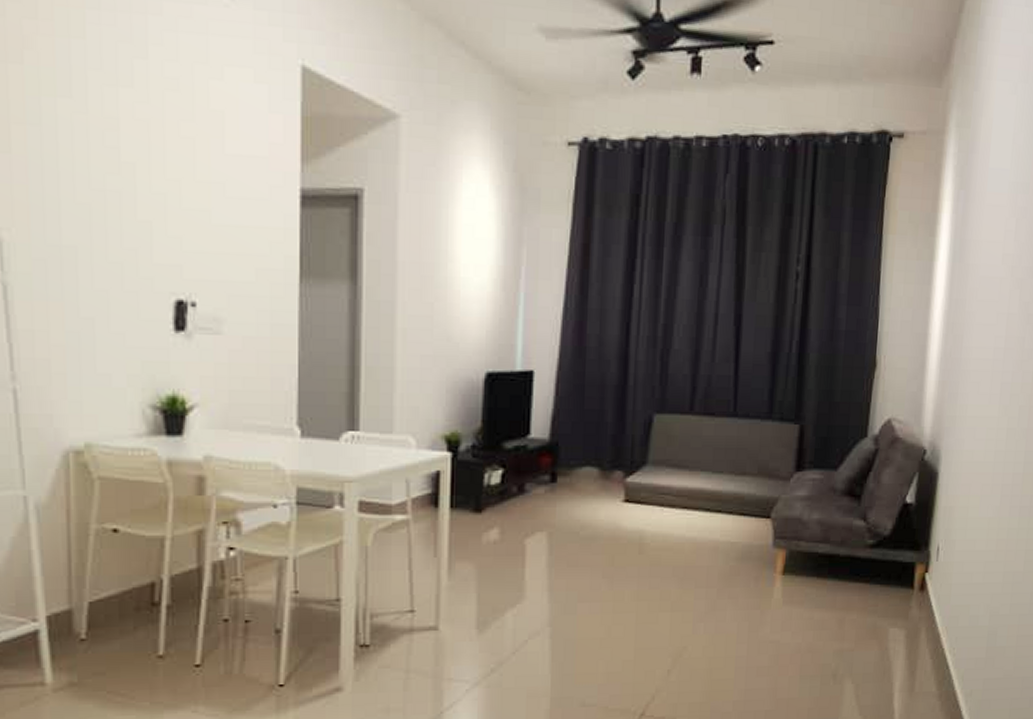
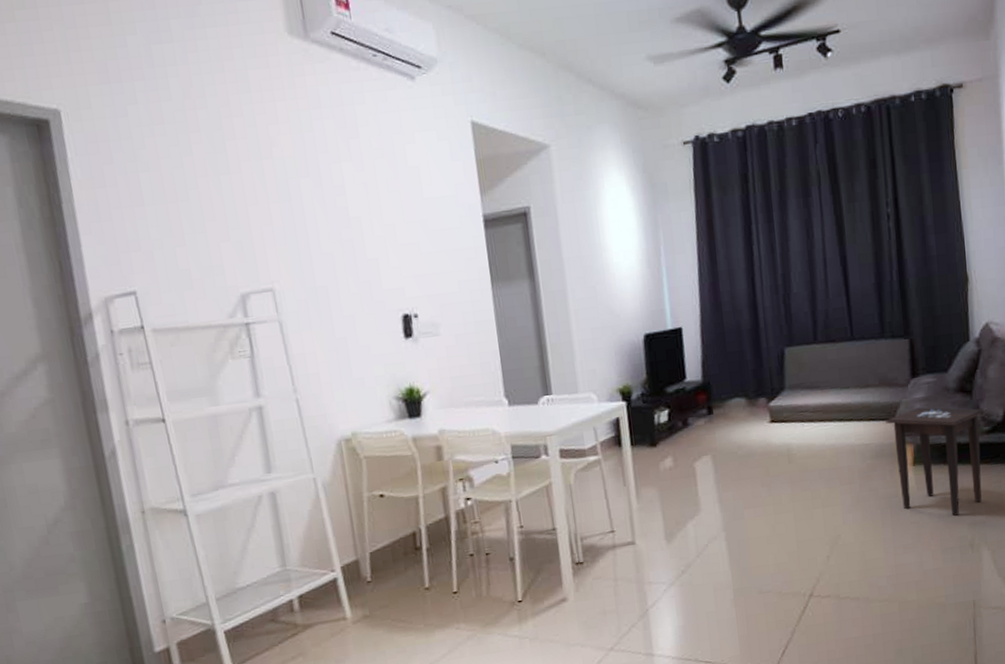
side table: none [759,507,873,639] -> present [886,407,986,516]

